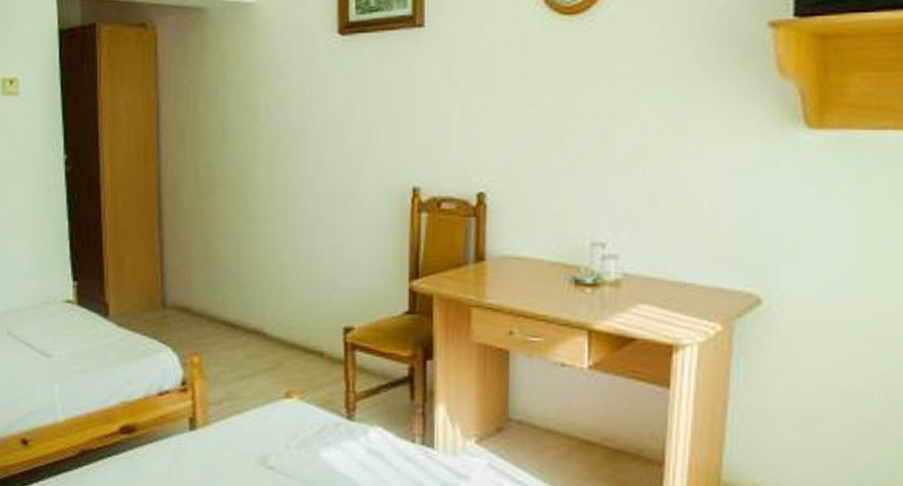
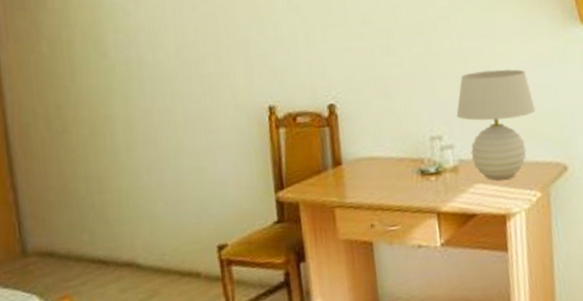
table lamp: none [626,172,728,304] -> present [456,69,536,180]

